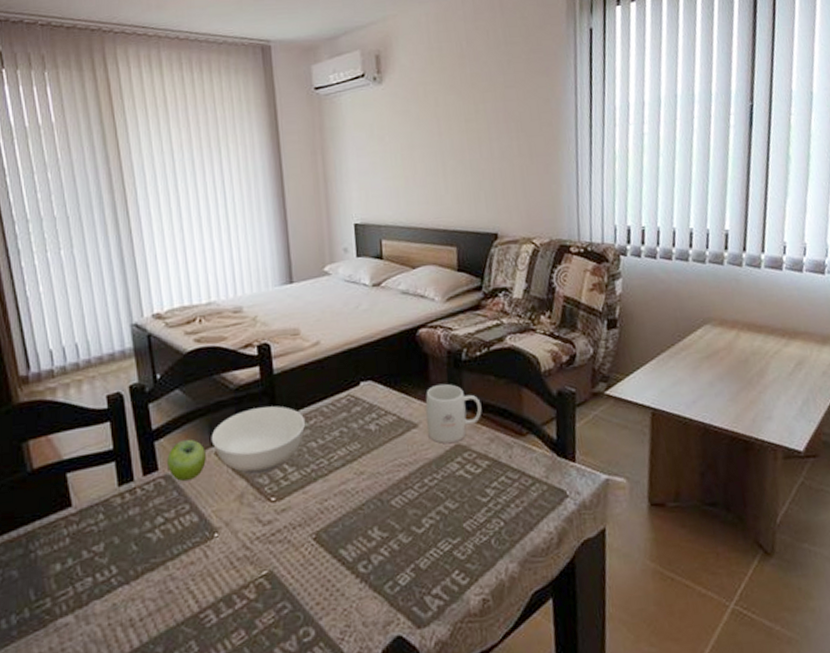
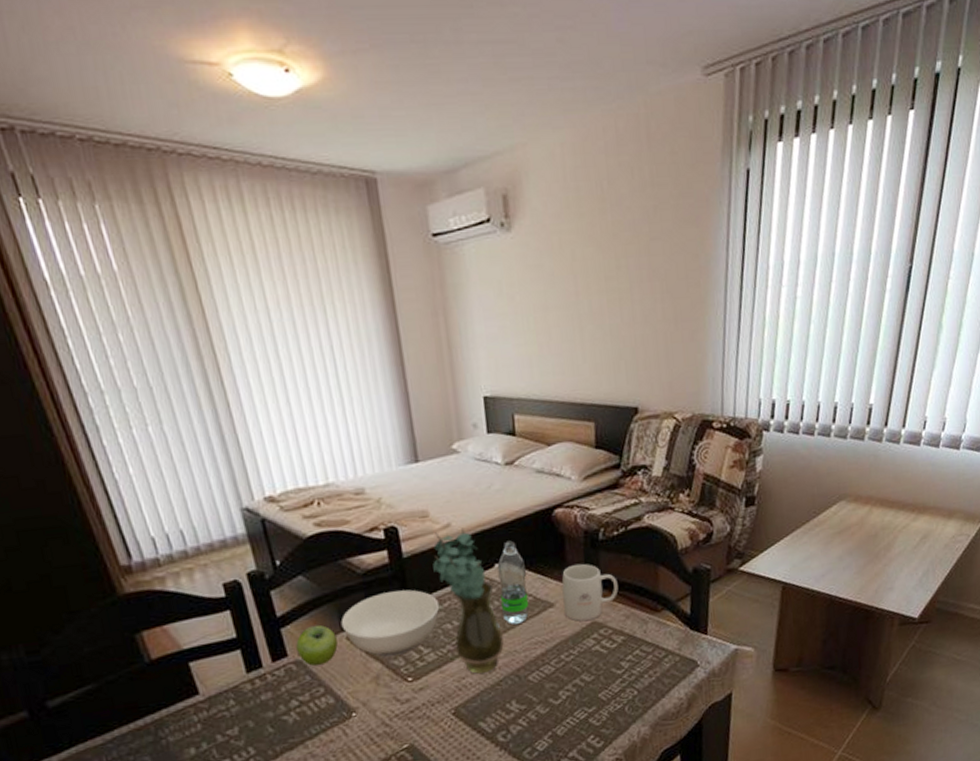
vase: none [301,346,367,496] -> present [433,528,504,674]
bottle: none [363,359,393,445] -> present [497,540,529,625]

